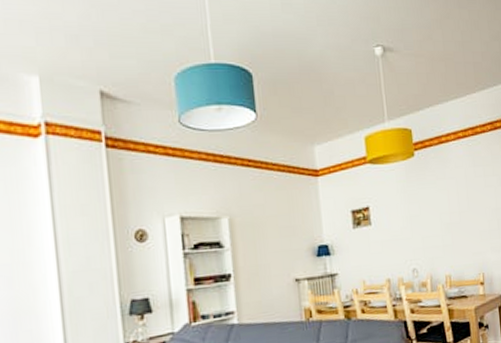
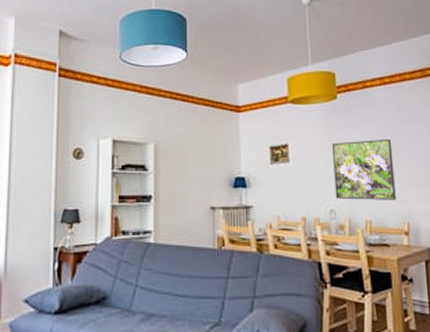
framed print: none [412,193,472,257] -> present [332,138,396,200]

